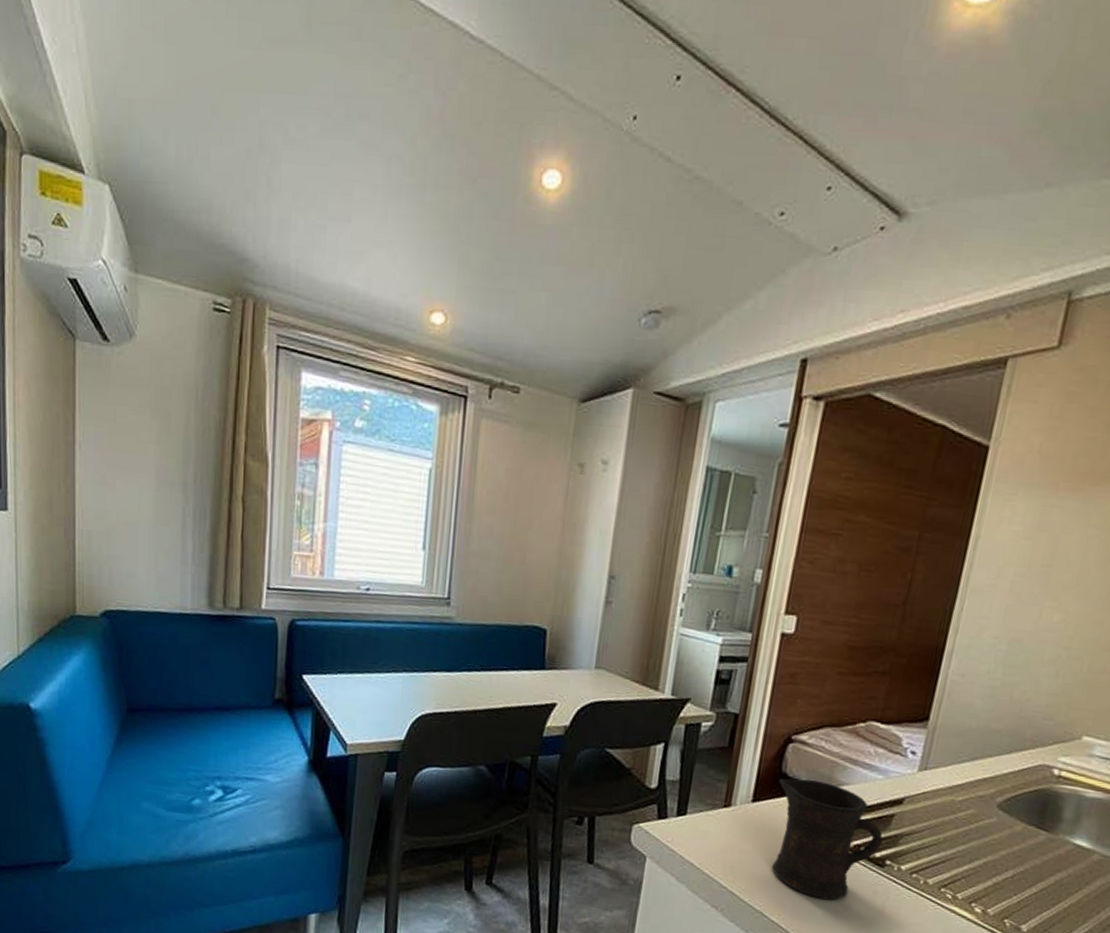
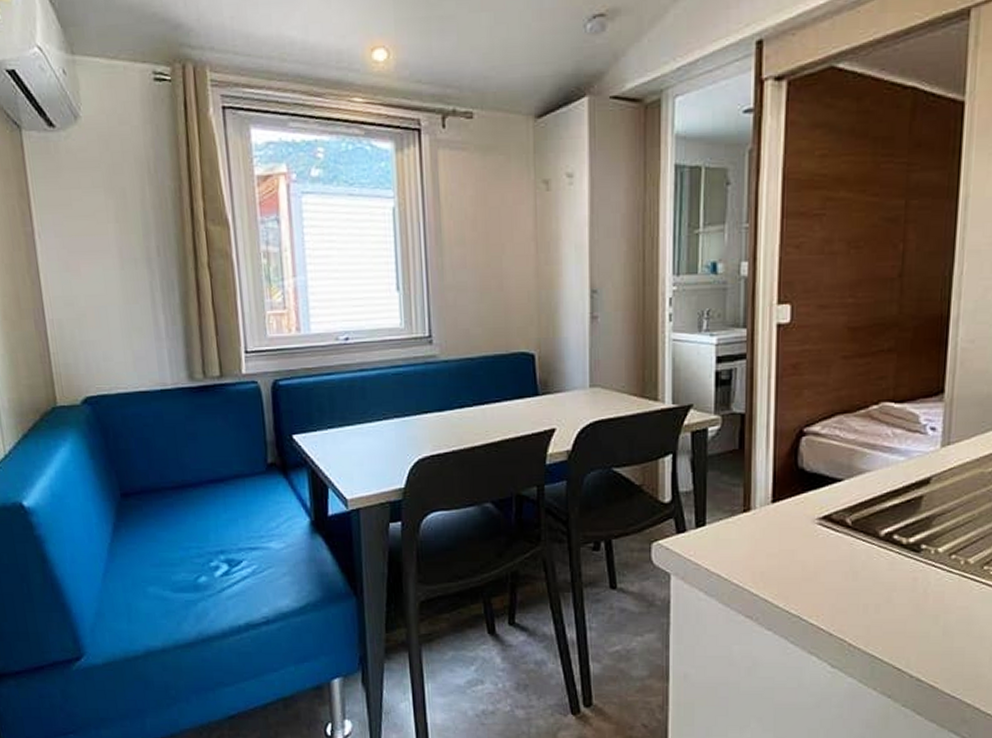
mug: present [772,778,883,900] -> none [797,472,914,594]

